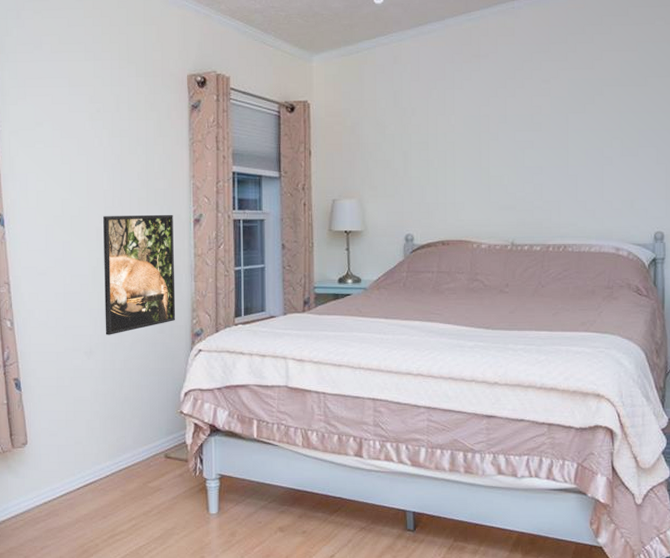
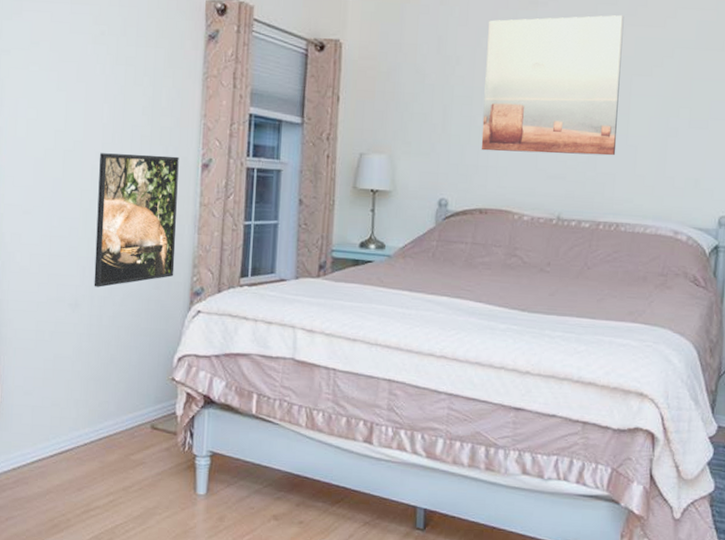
wall art: none [438,62,559,189] -> present [481,15,624,156]

